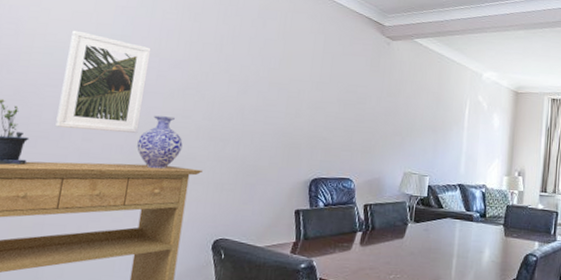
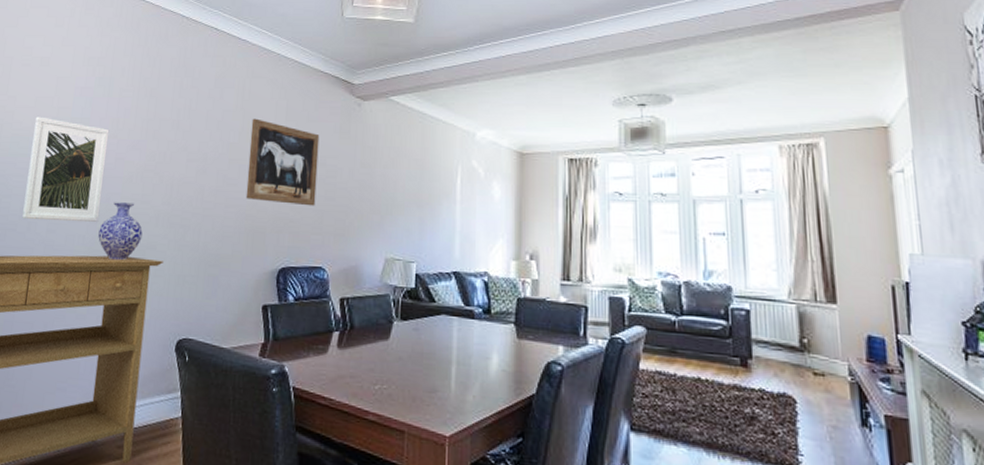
wall art: none [283,48,353,127] -> present [245,118,320,206]

